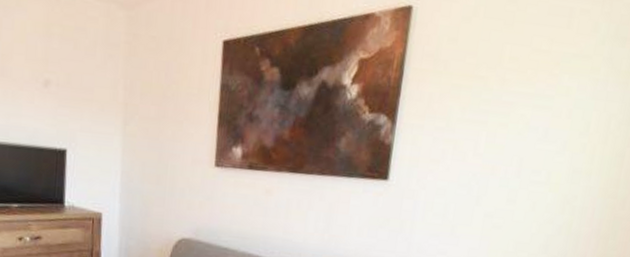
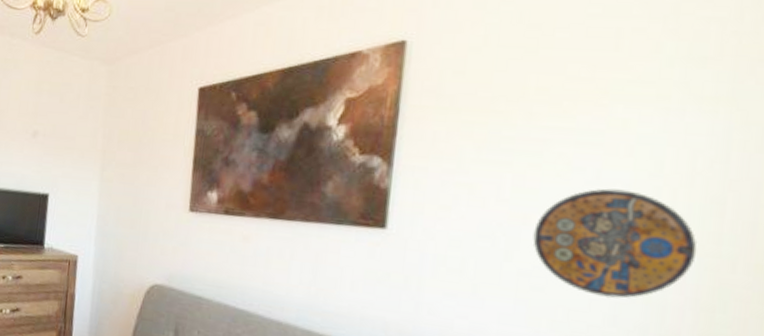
manhole cover: none [497,144,604,232] -> present [533,188,698,299]

